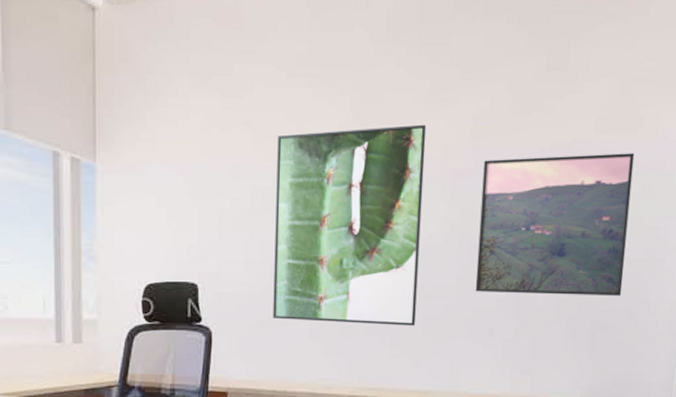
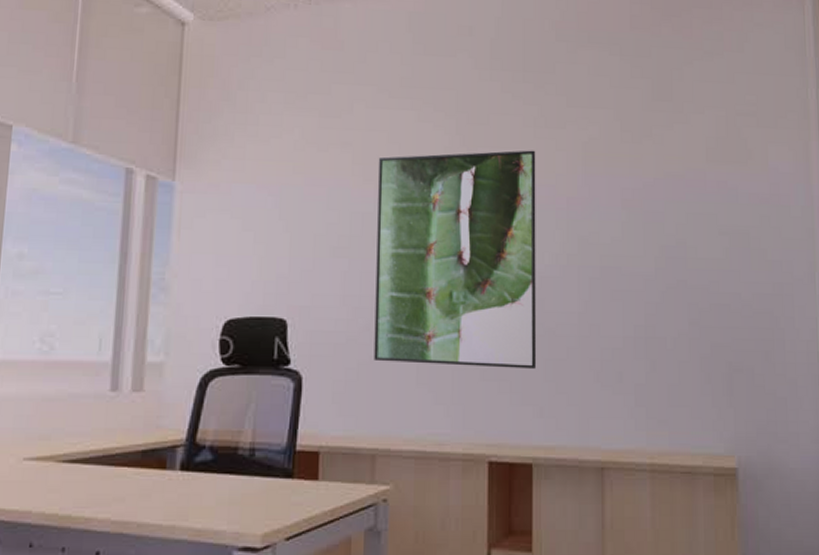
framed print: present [475,153,635,296] -> none [598,184,754,334]

